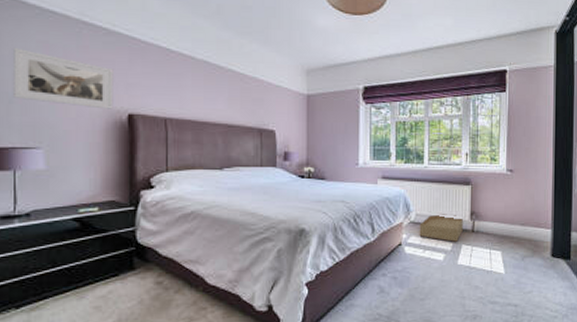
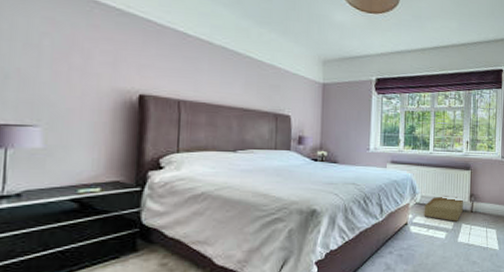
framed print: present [12,47,114,109] -> none [8,21,126,89]

